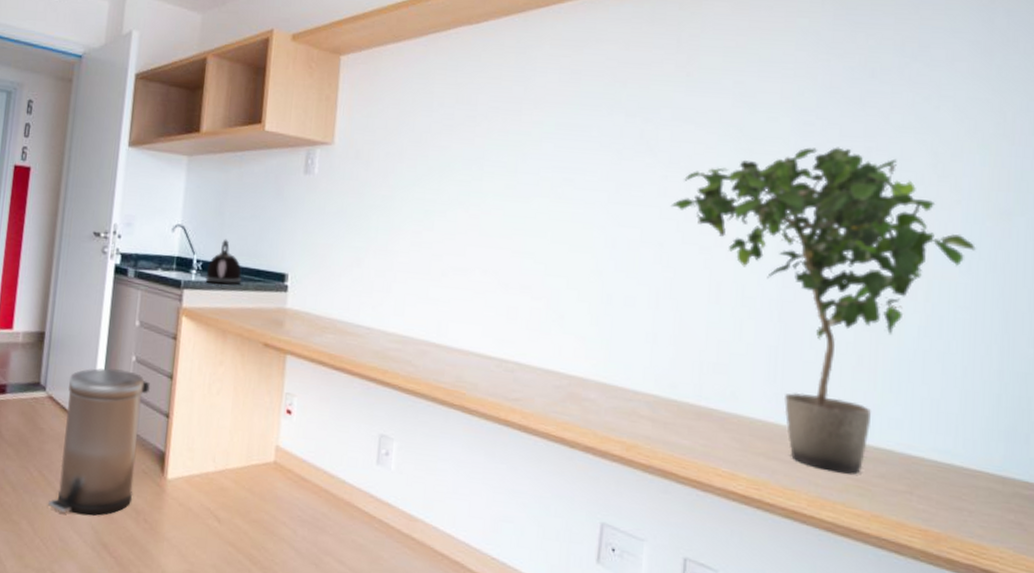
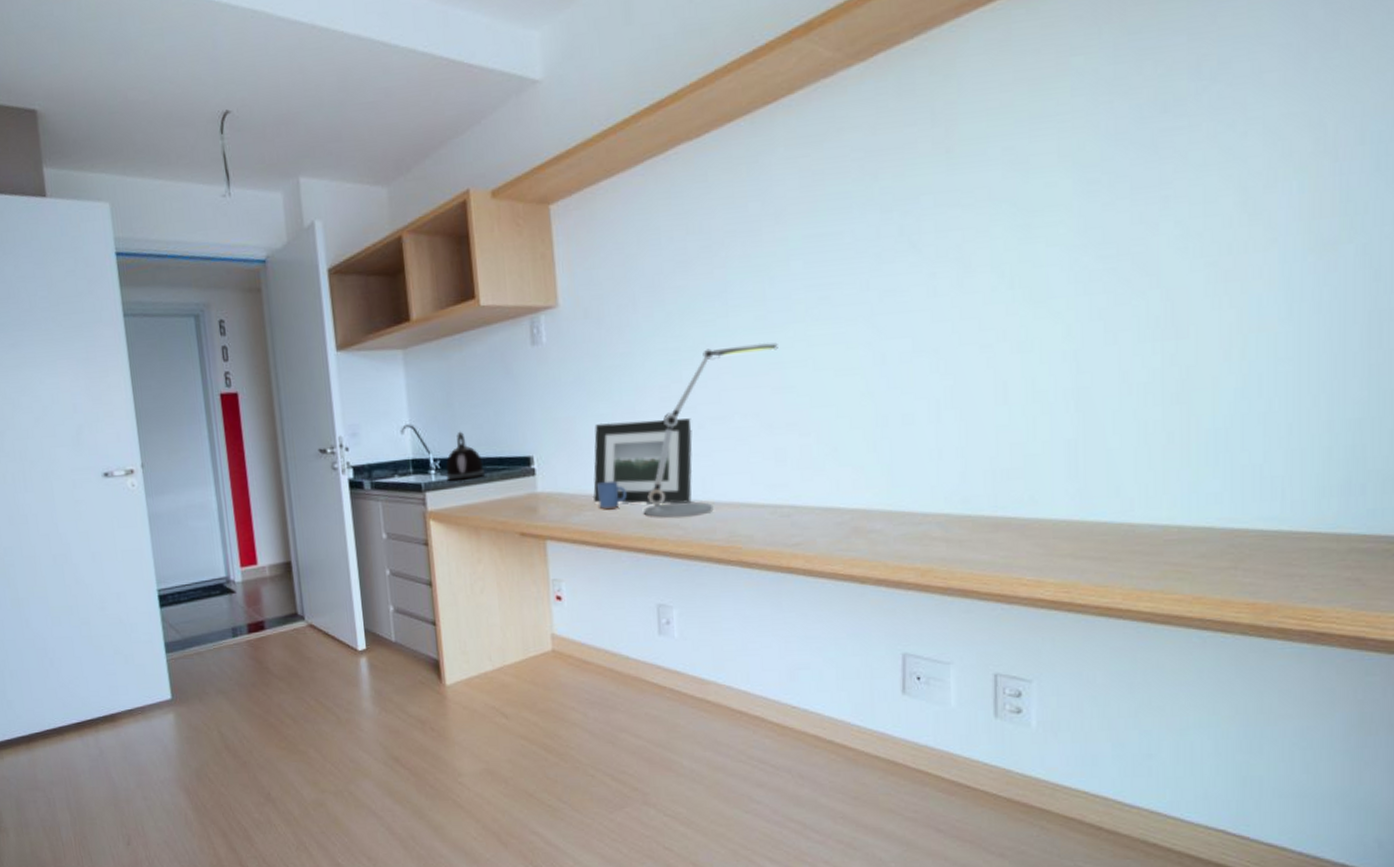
pedal bin: present [47,367,151,517] -> none [326,585,415,736]
picture frame: none [337,255,437,343] -> present [593,418,693,504]
mug: none [340,309,368,337] -> present [596,480,627,510]
desk lamp: none [381,205,523,357] -> present [644,342,778,519]
potted plant: present [670,147,976,475] -> none [942,202,1296,561]

